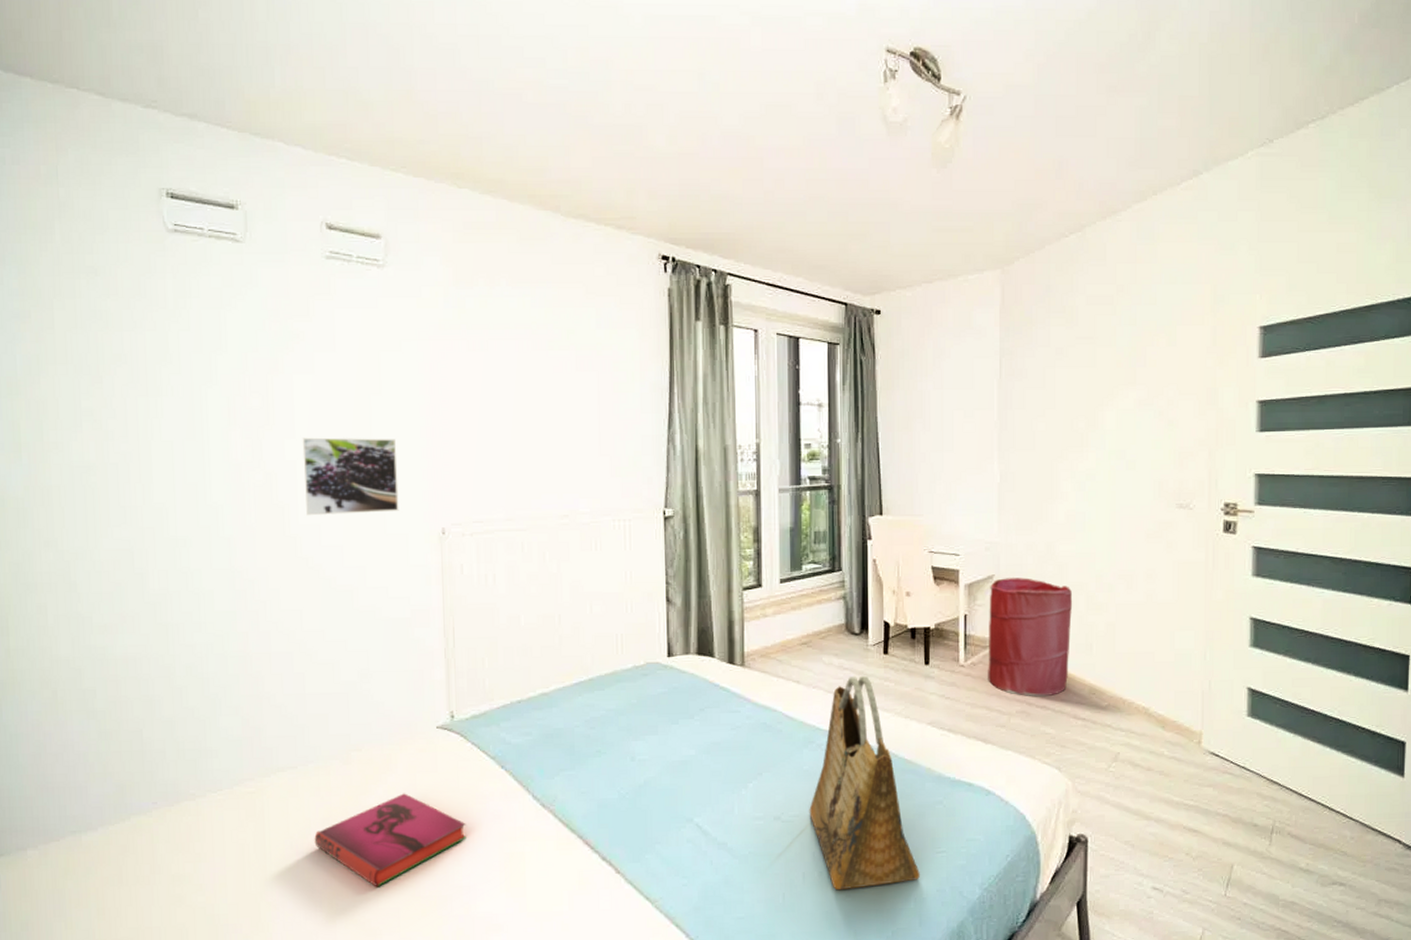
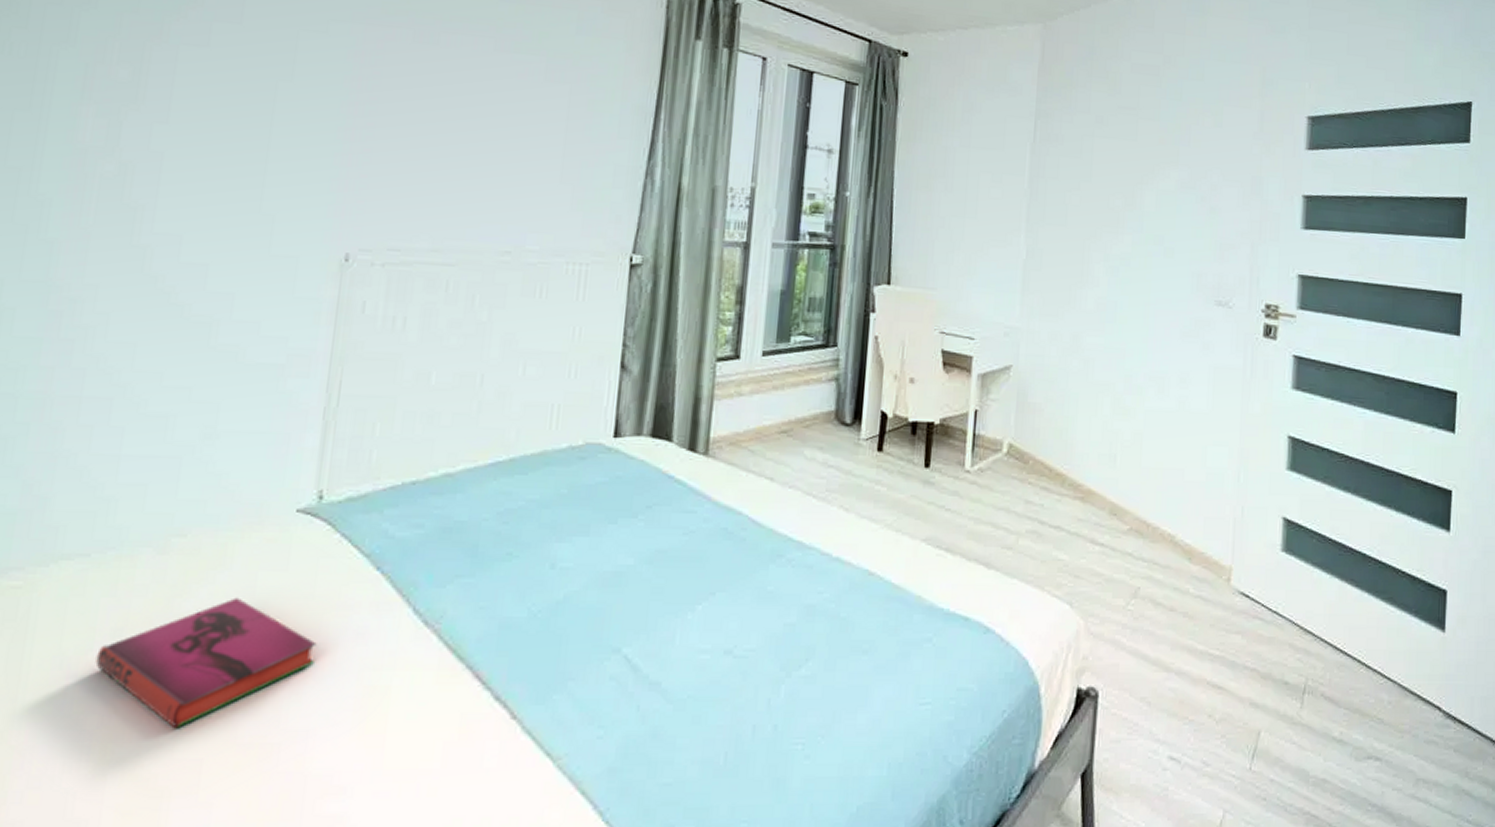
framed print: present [302,437,399,515] -> none [166,124,303,228]
grocery bag: present [809,675,920,891] -> none [769,475,898,751]
laundry hamper: present [988,578,1072,697] -> none [996,370,1097,515]

